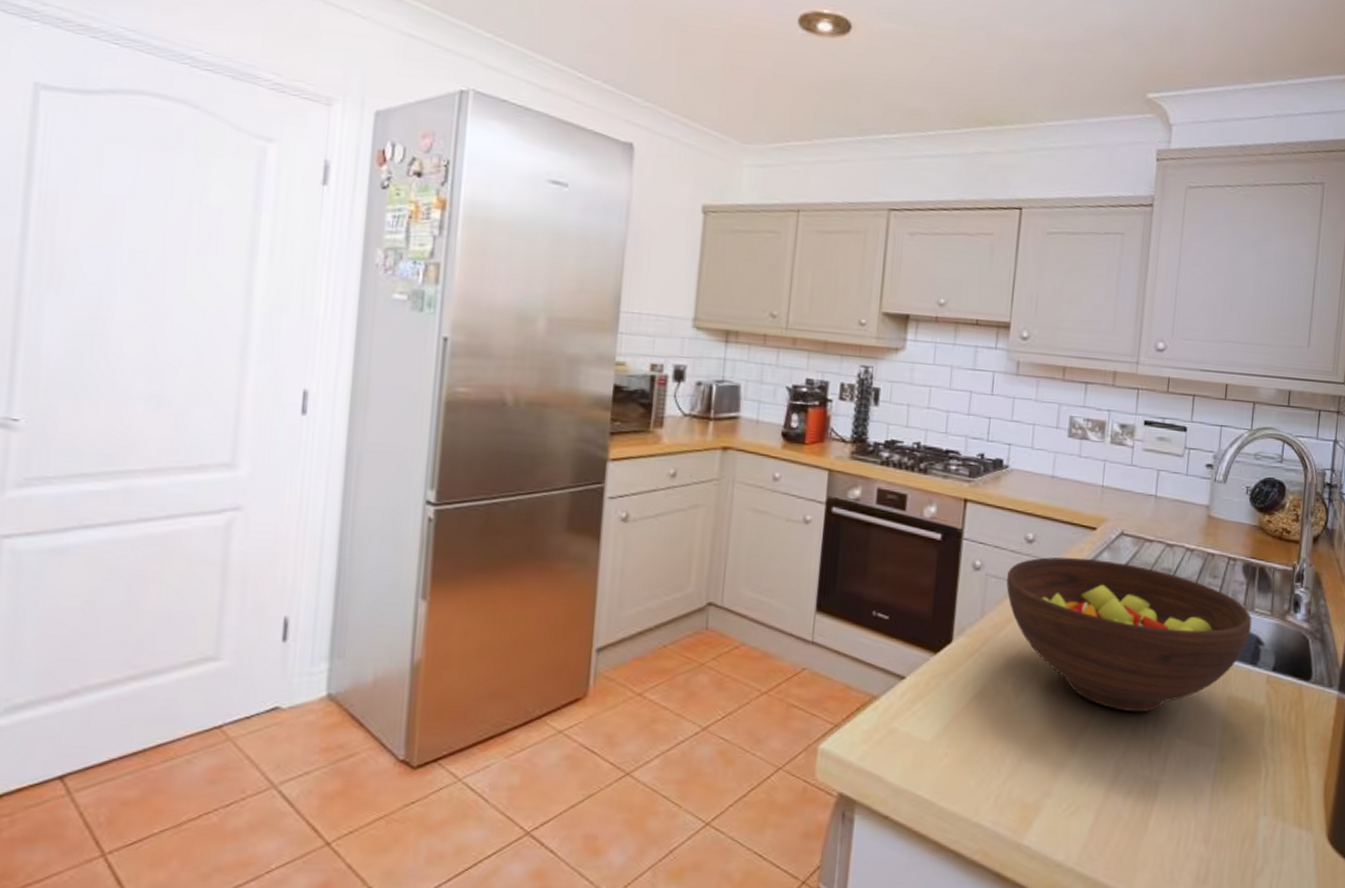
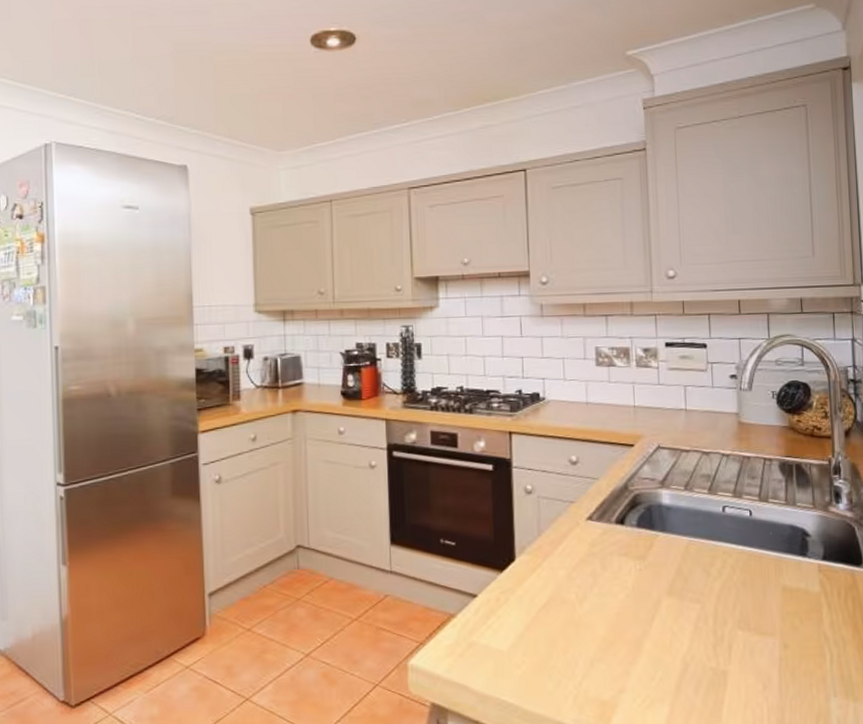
fruit bowl: present [1006,557,1252,713] -> none [557,473,796,610]

